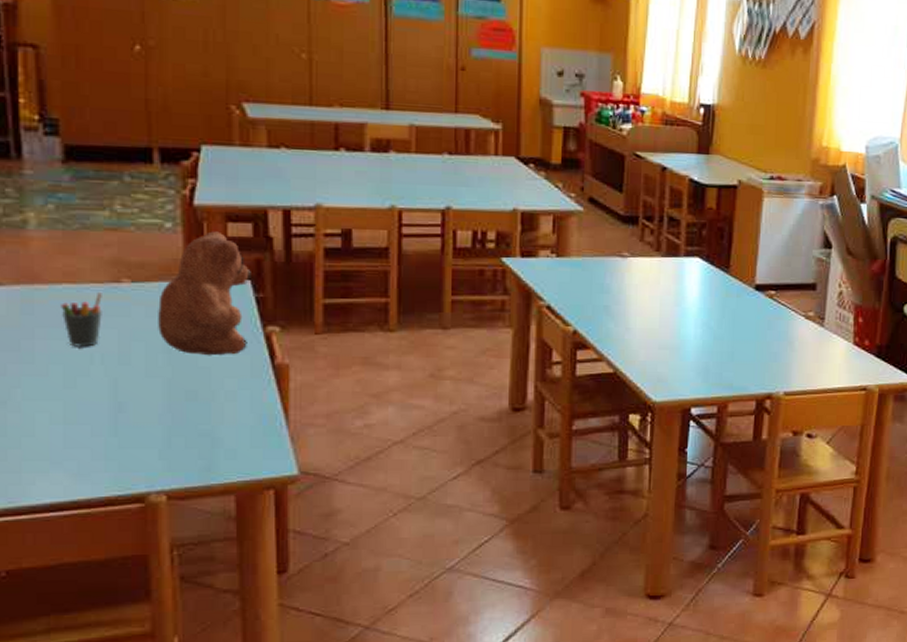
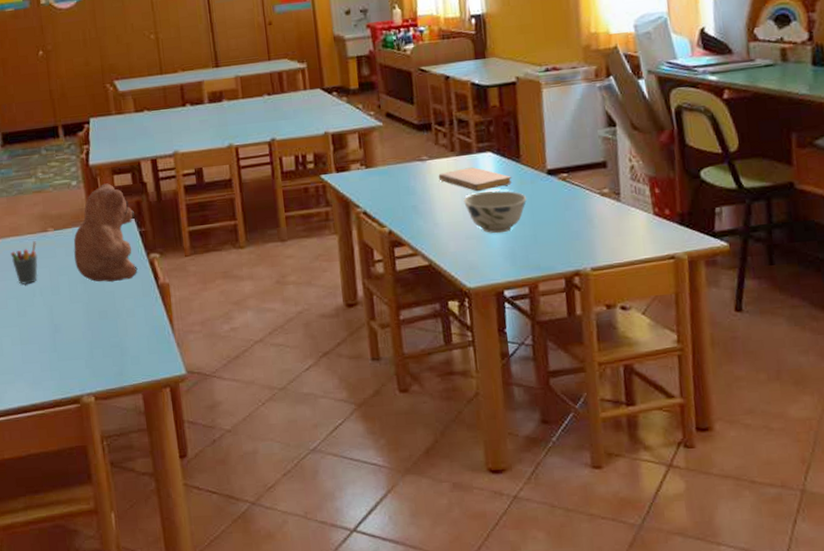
notebook: none [638,271,718,299] -> present [438,167,512,192]
bowl: none [662,299,730,347] -> present [463,190,527,234]

